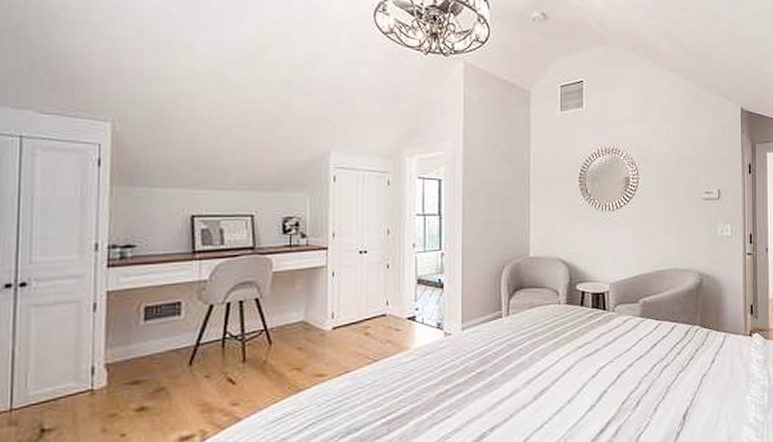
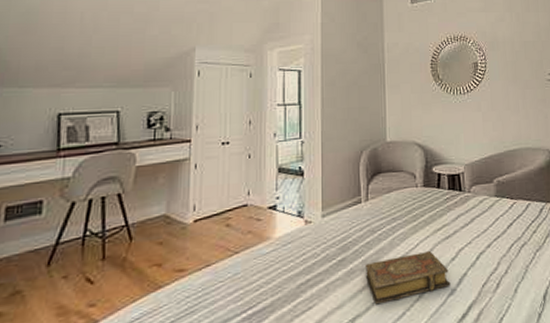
book: none [504,367,590,417] -> present [364,250,451,305]

